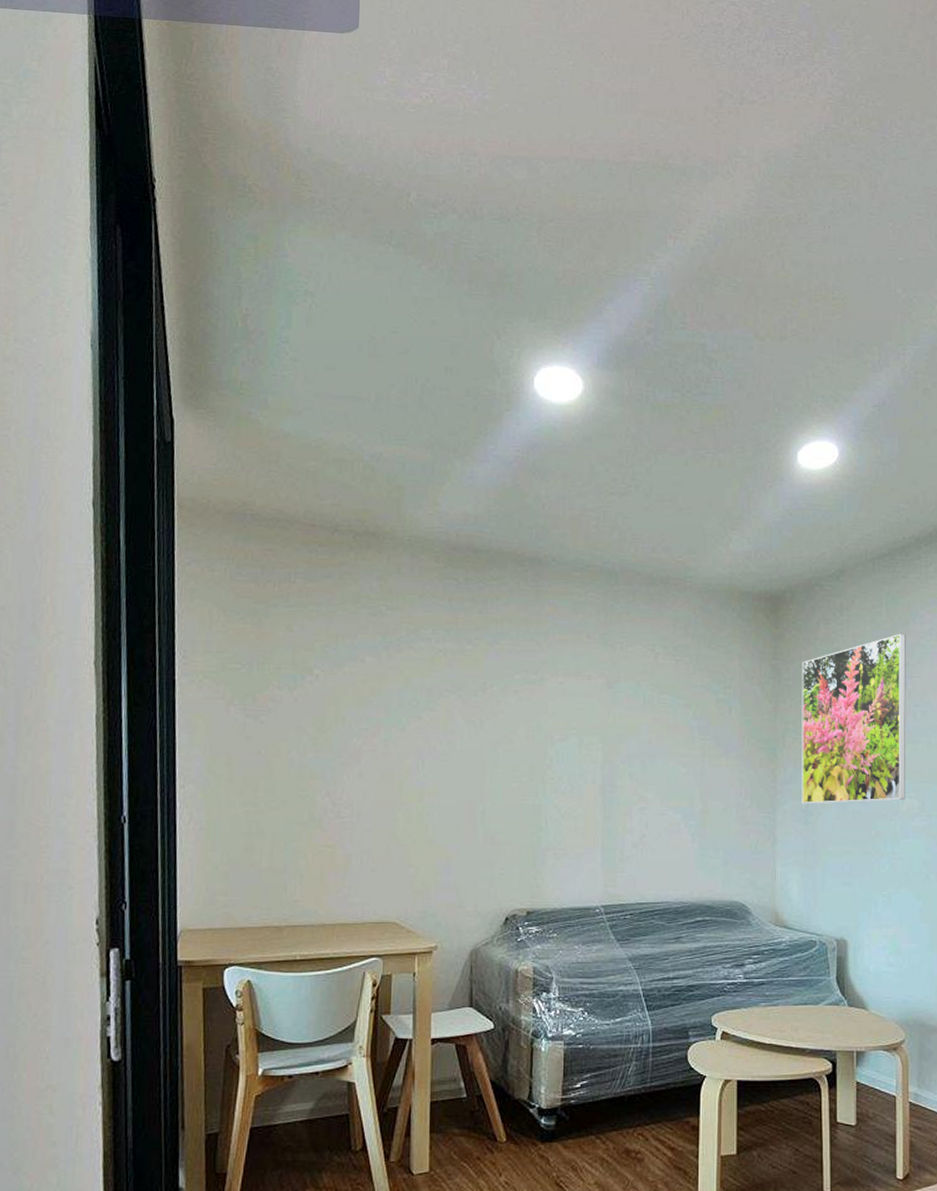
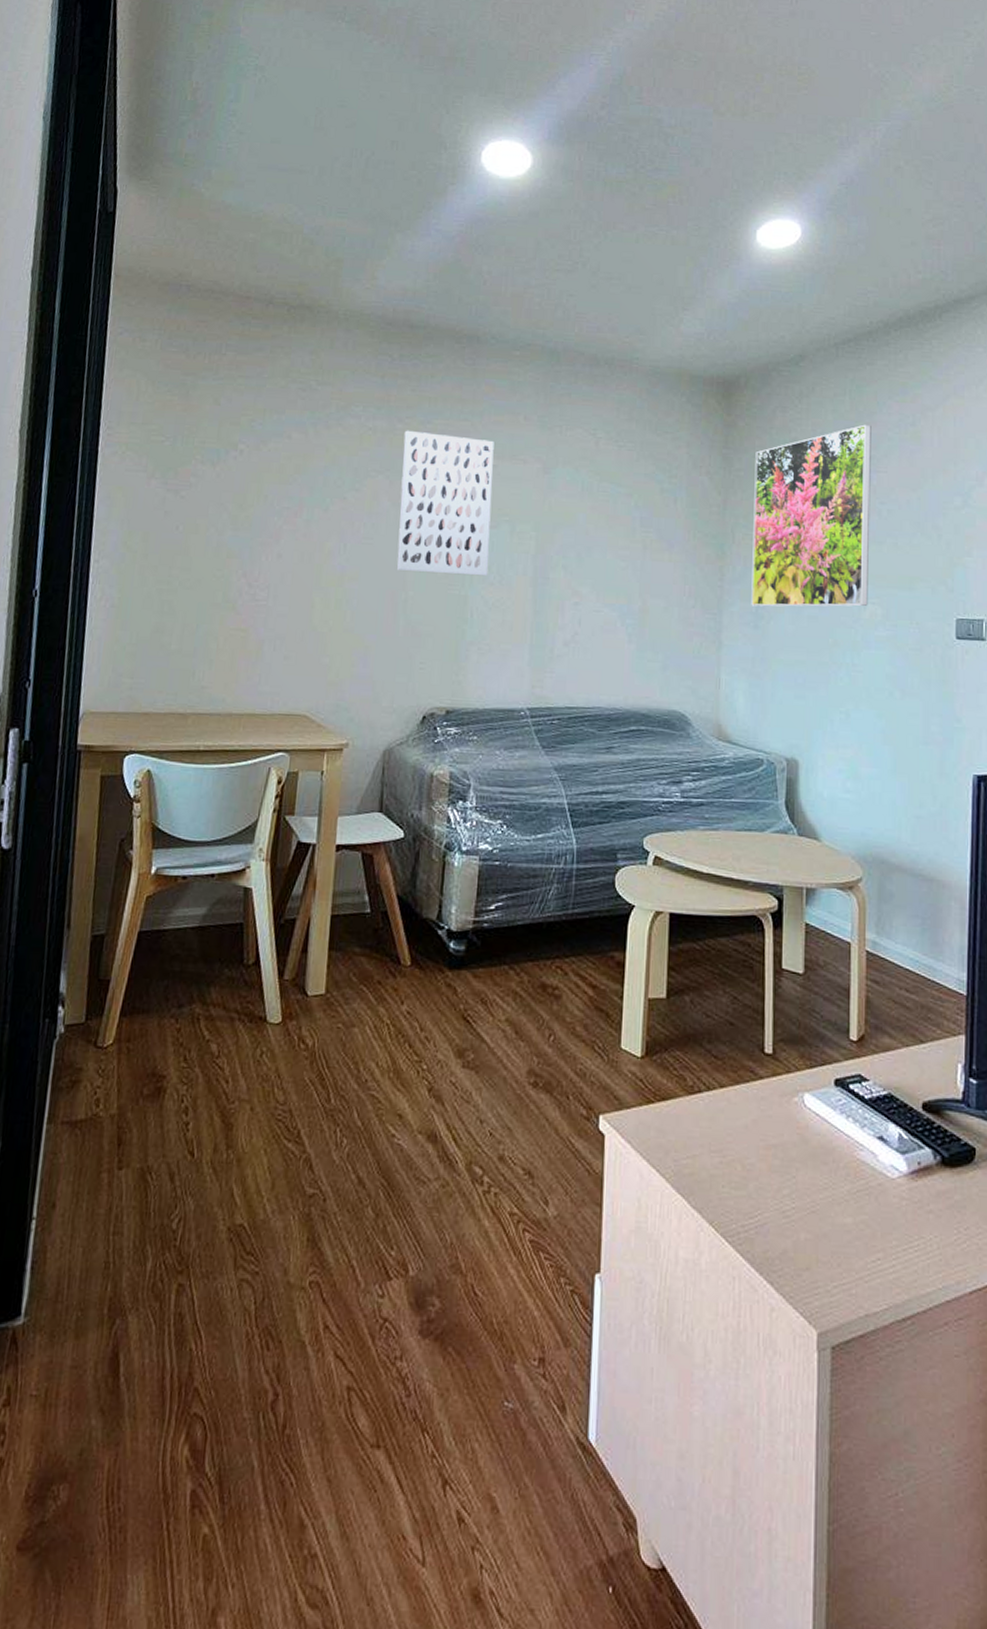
wall art: none [473,651,560,787] -> present [397,430,494,577]

